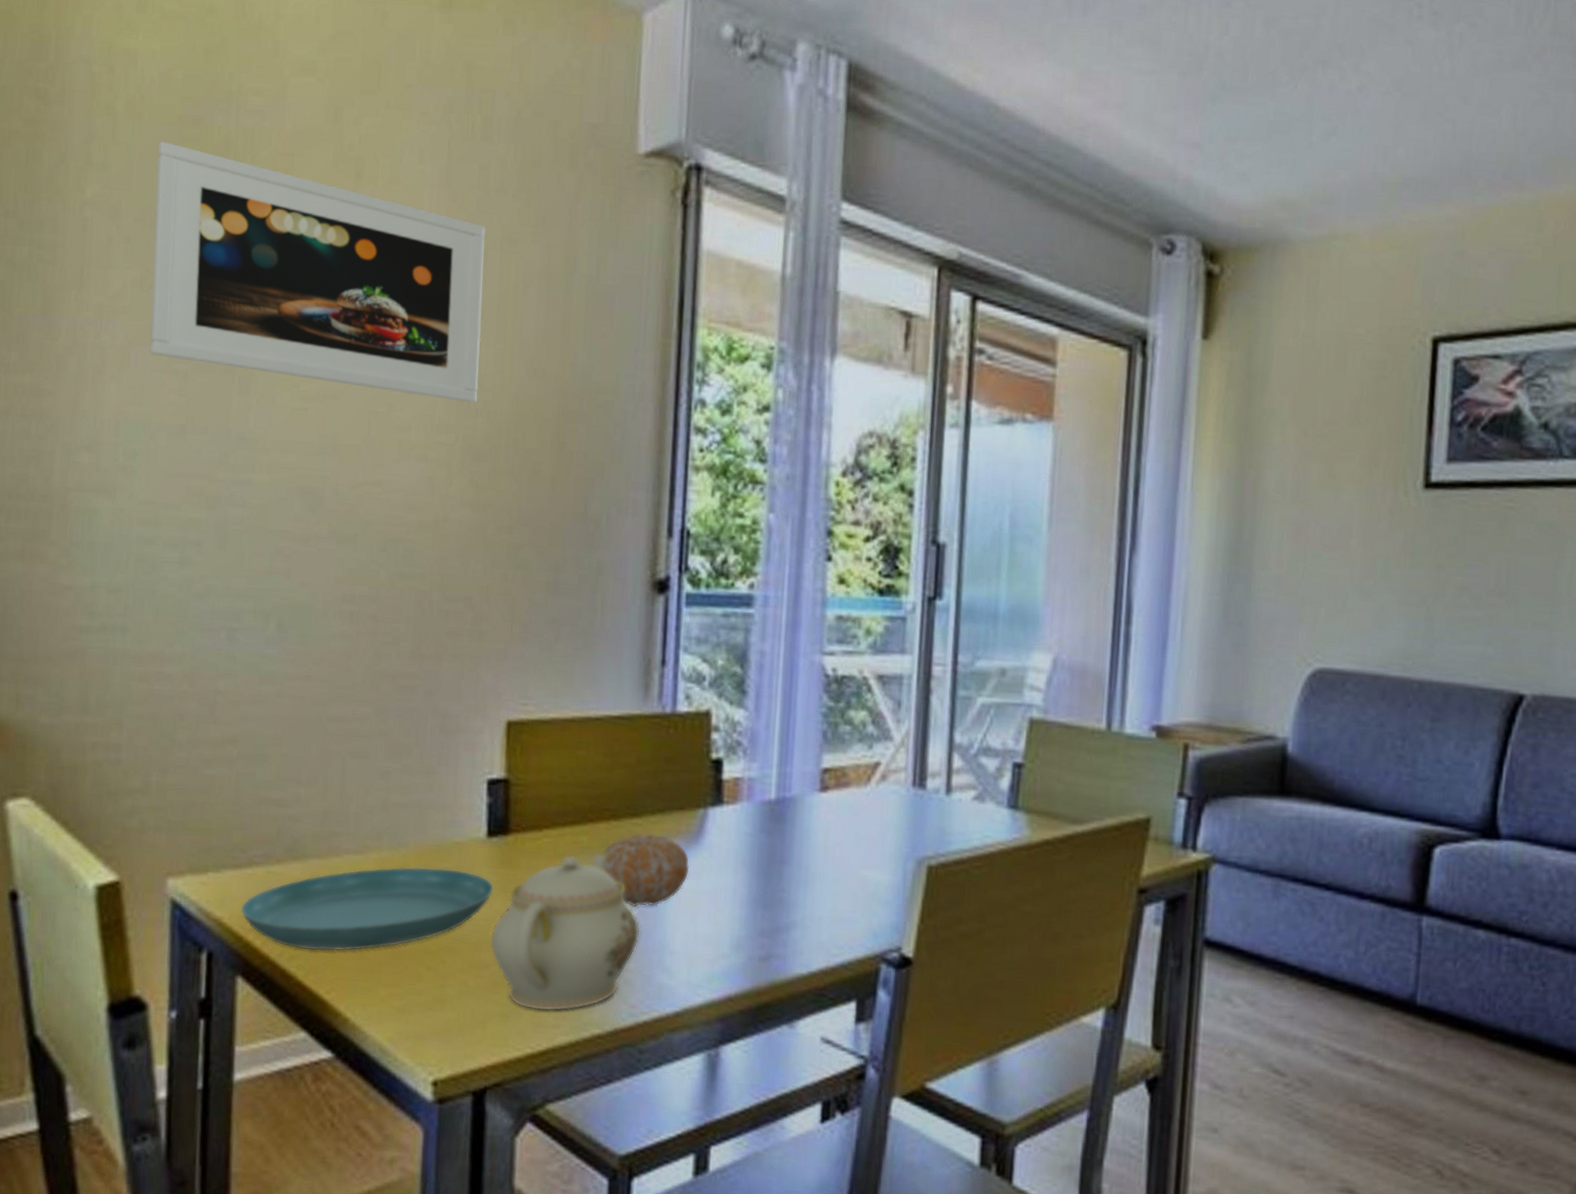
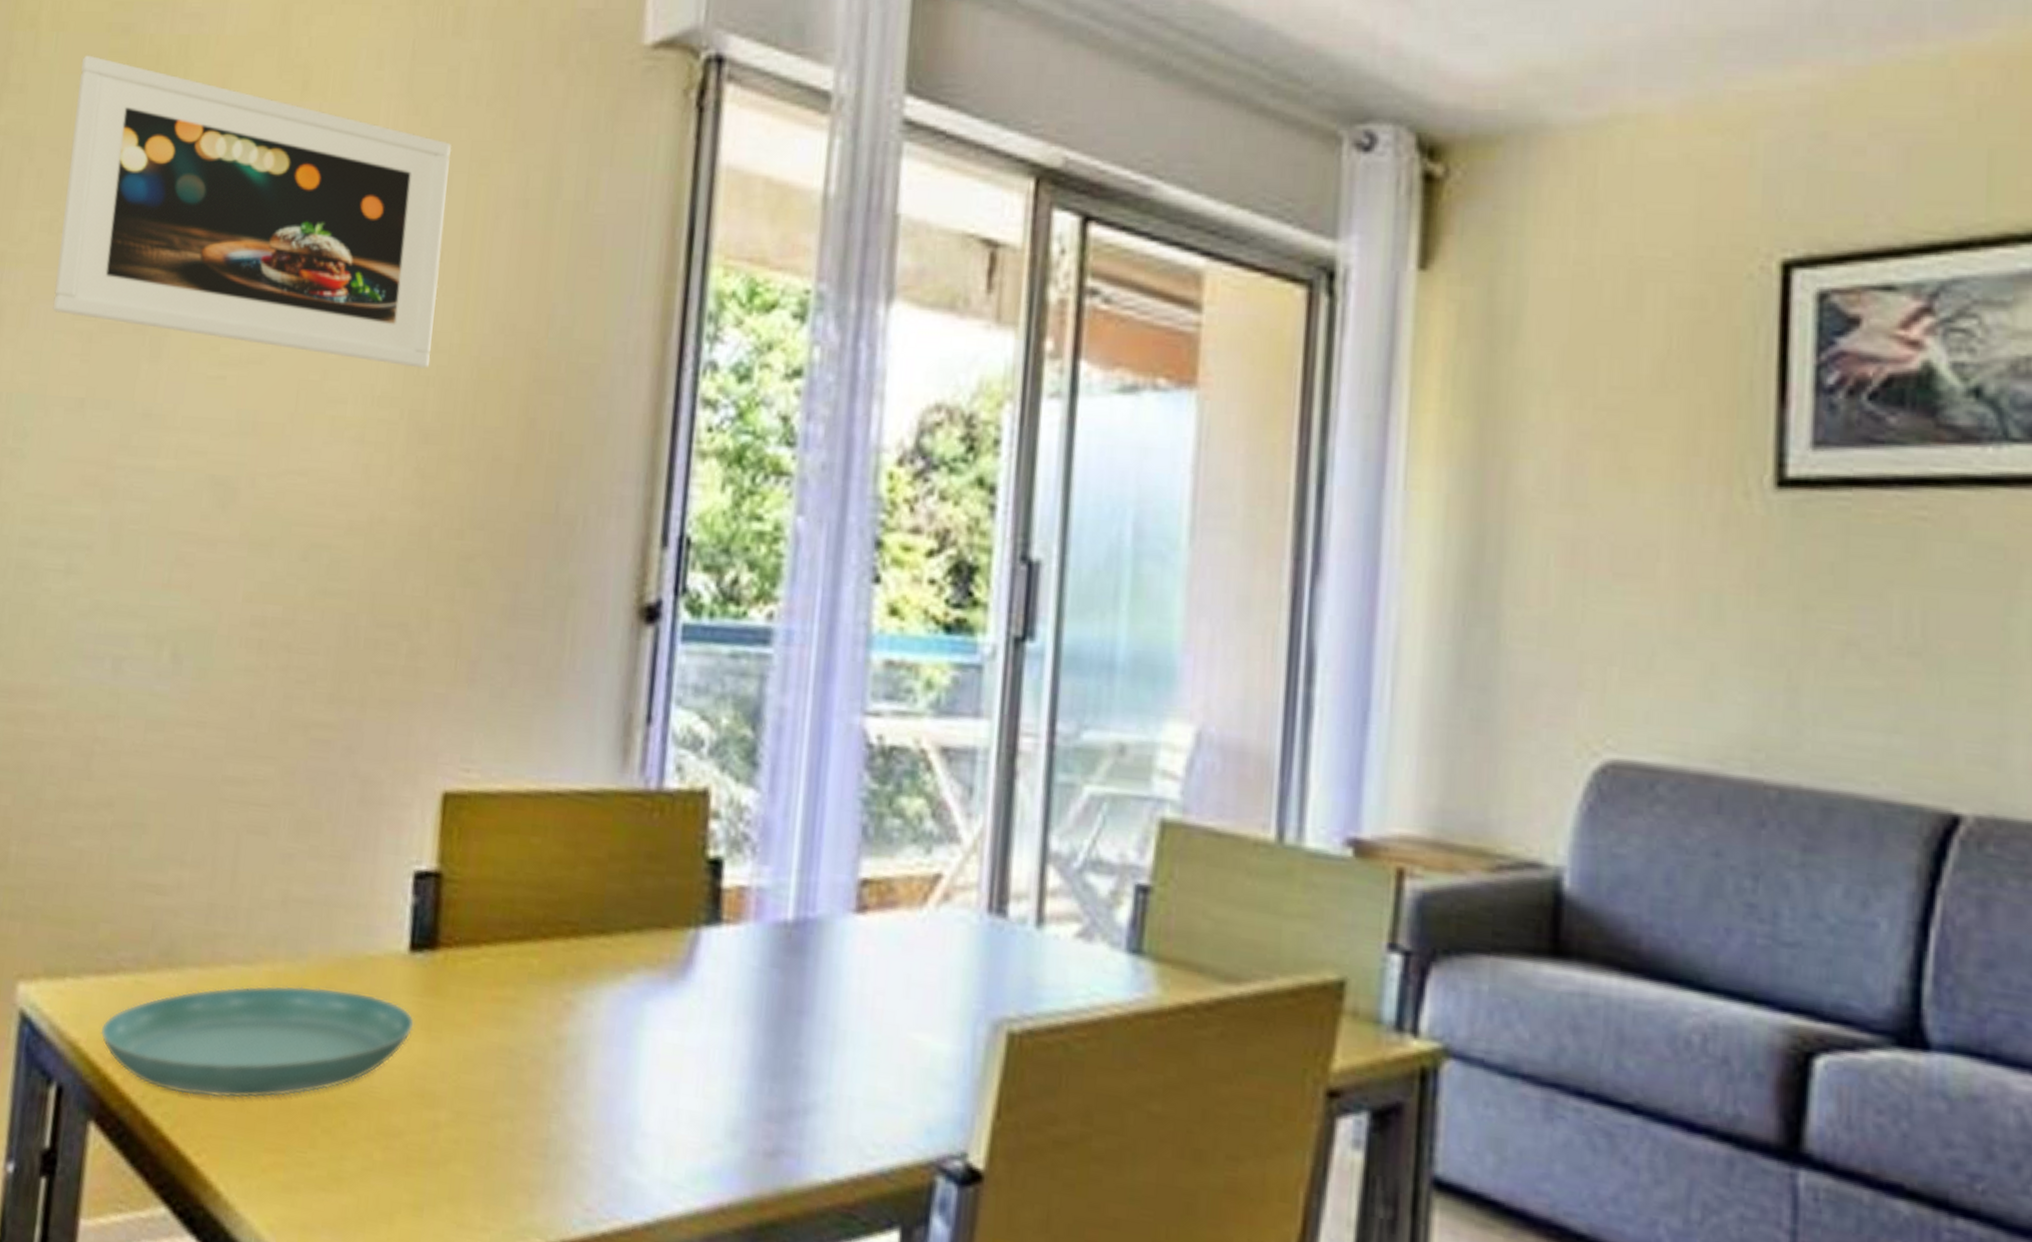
teapot: present [490,850,640,1012] -> none [404,979,603,1208]
fruit: present [602,833,690,907] -> none [557,958,673,1065]

